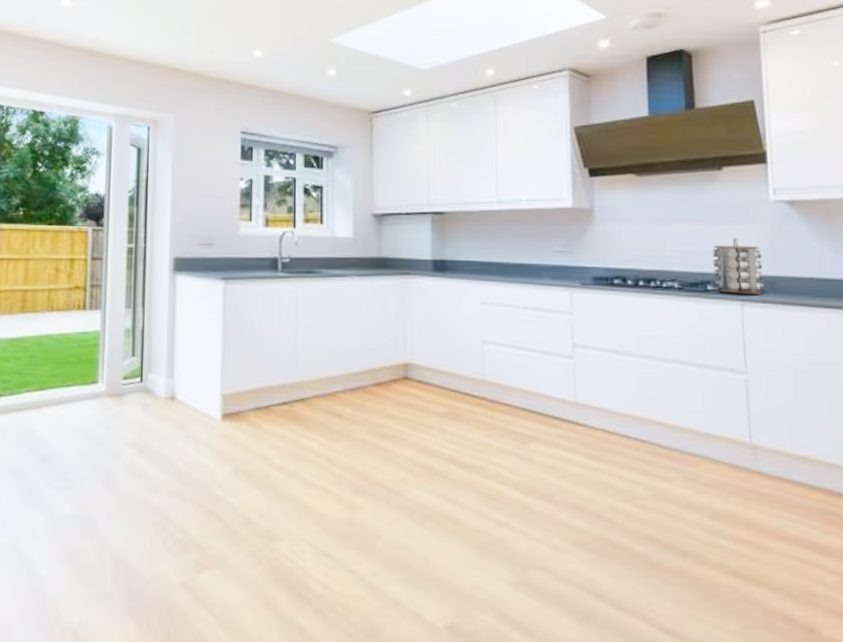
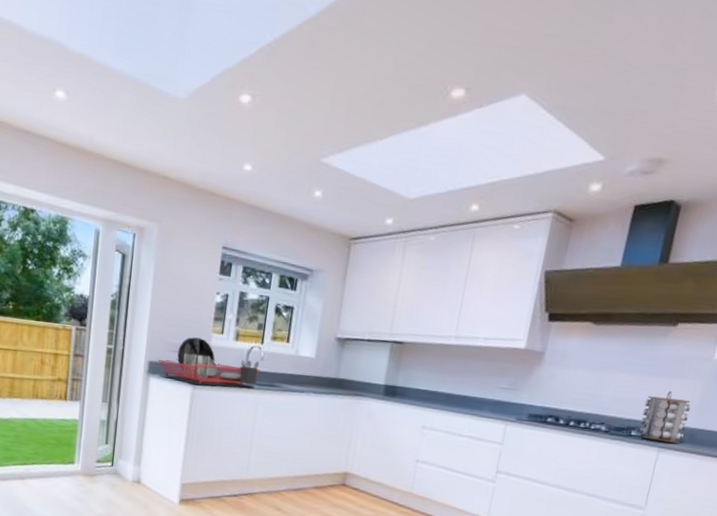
dish rack: none [183,227,296,280] -> present [157,337,260,388]

